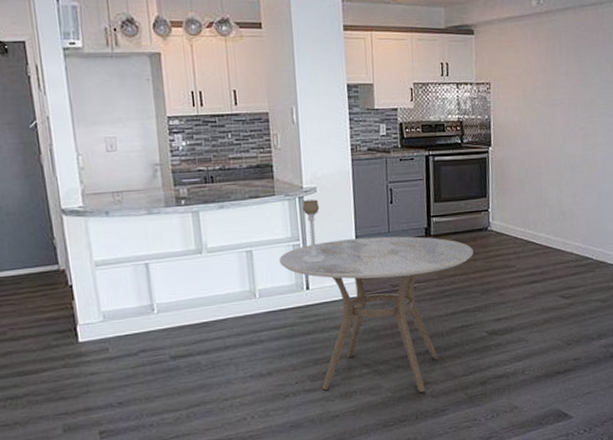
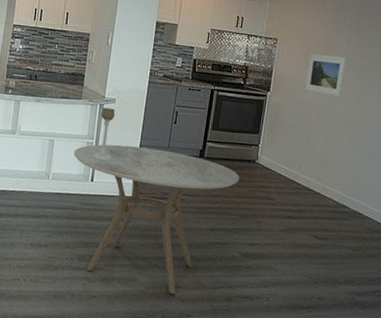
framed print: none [528,91,569,139] -> present [305,54,347,97]

